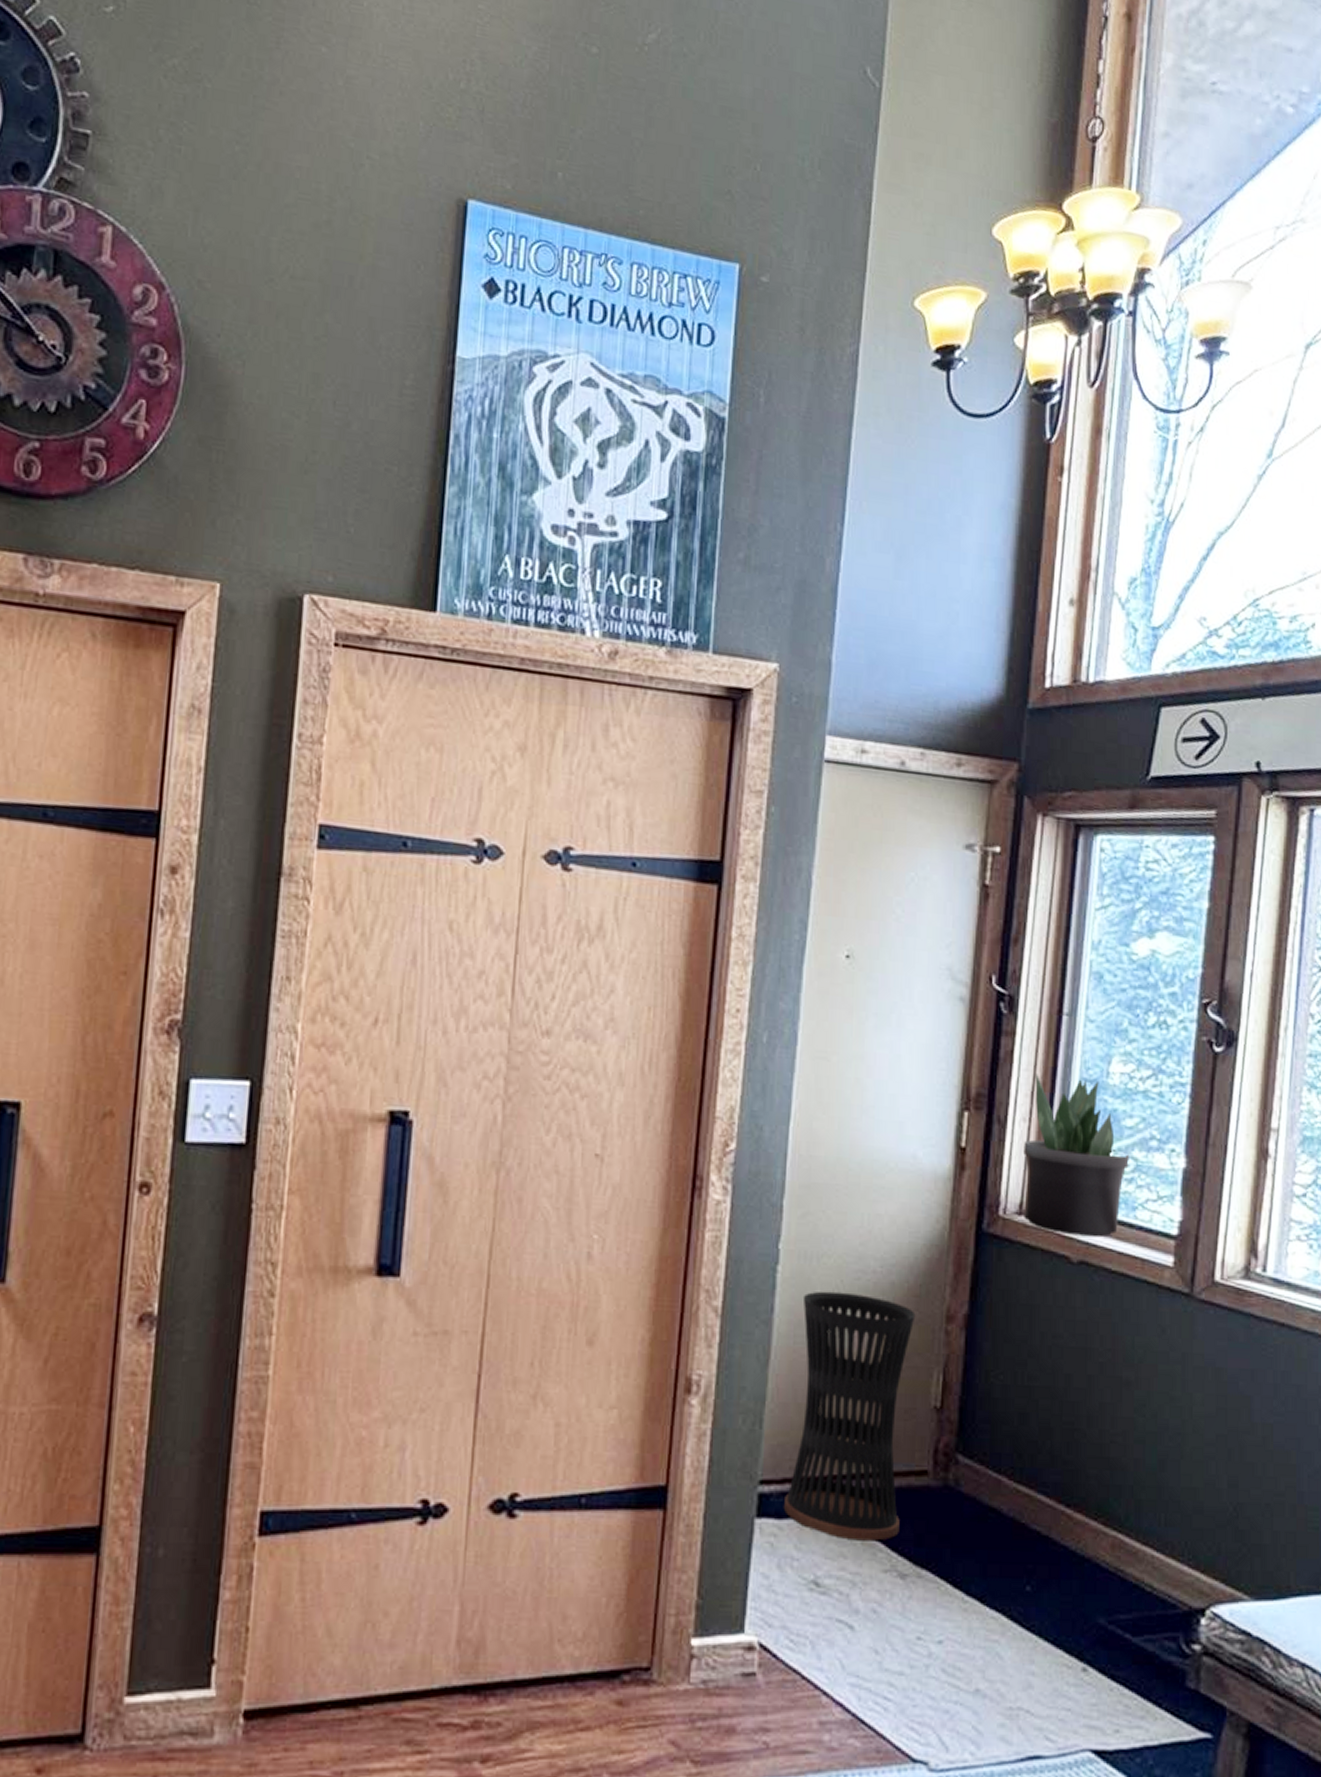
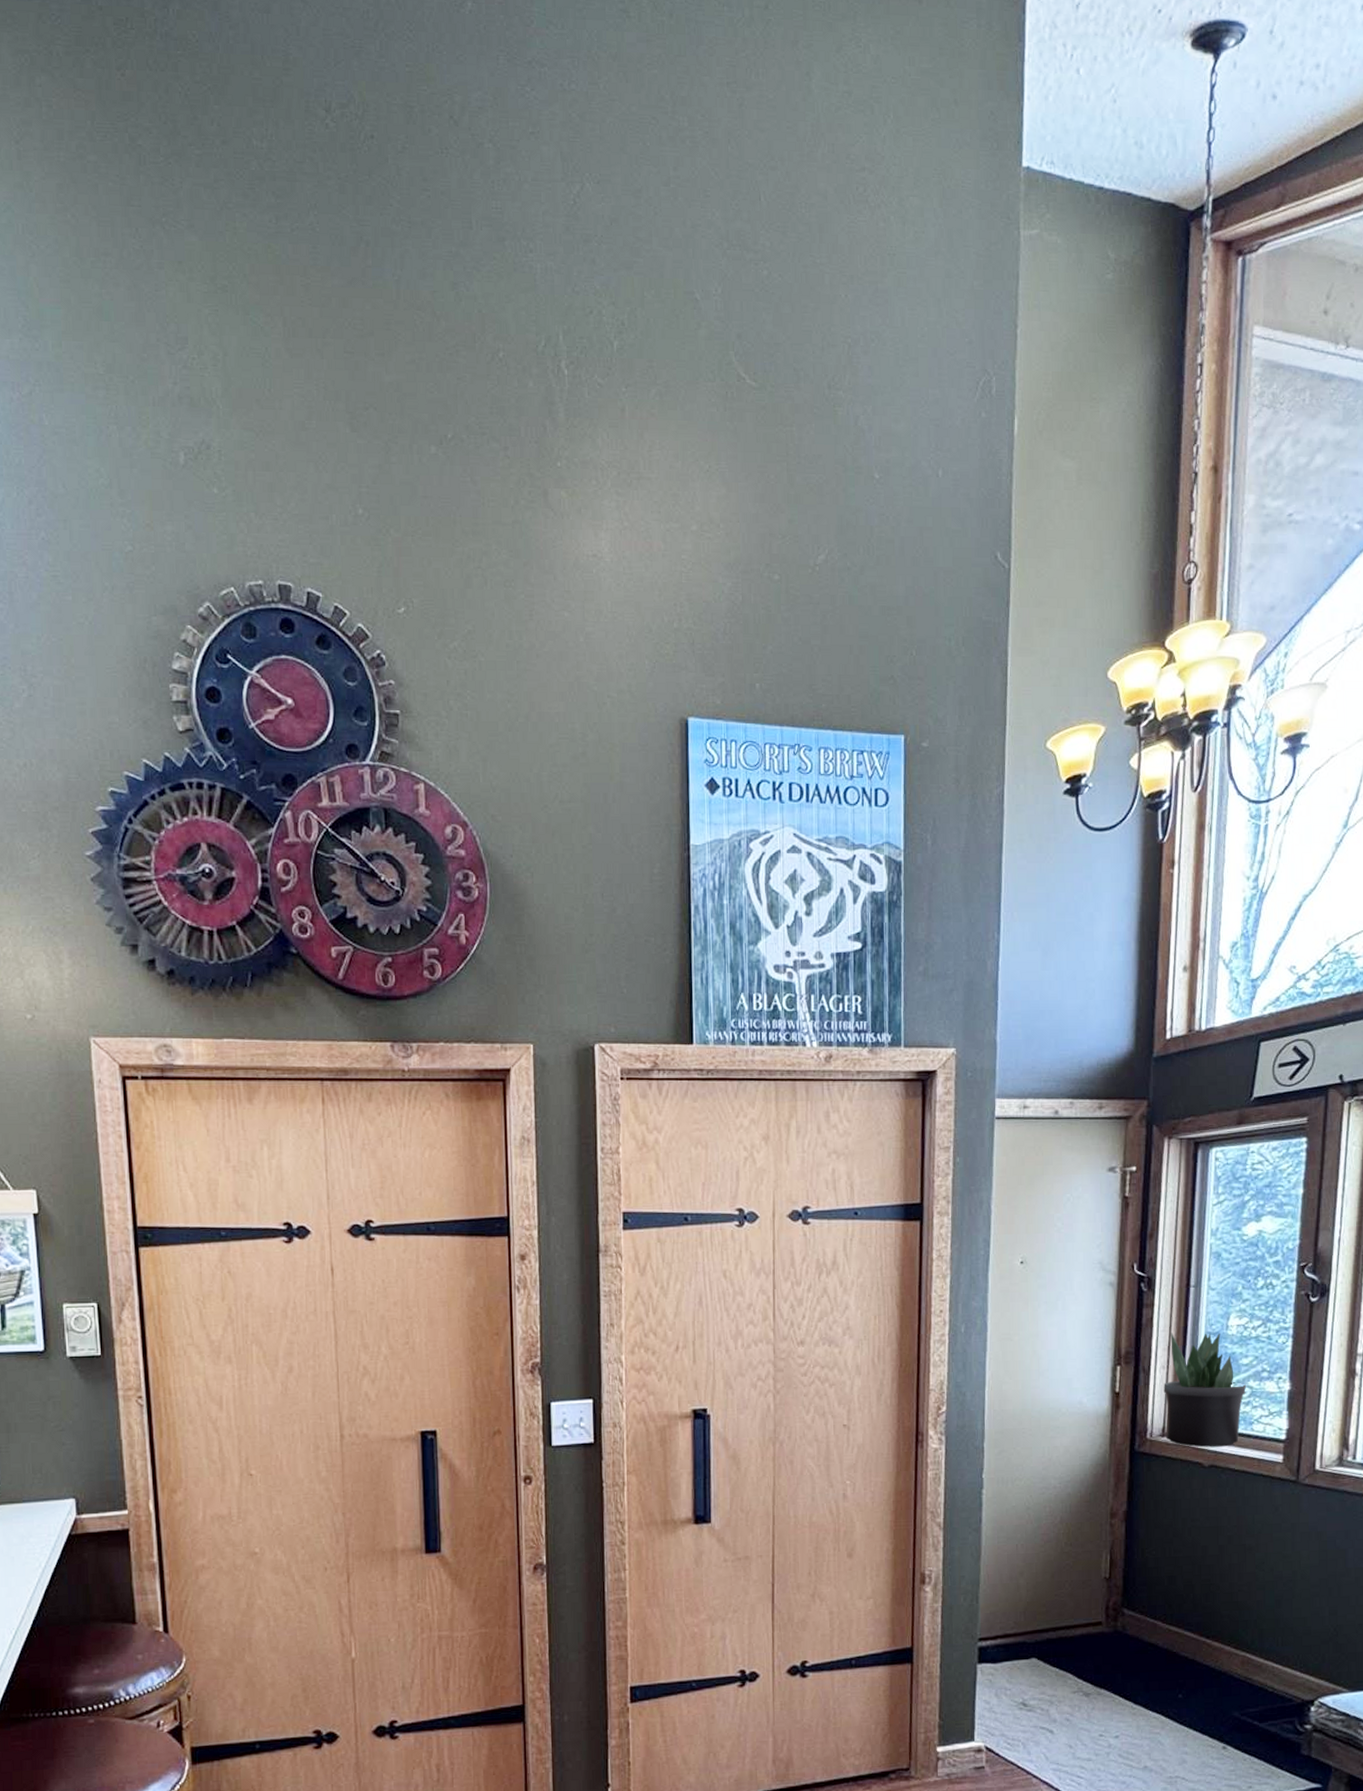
umbrella stand: present [783,1291,916,1541] -> none [997,1503,1087,1674]

